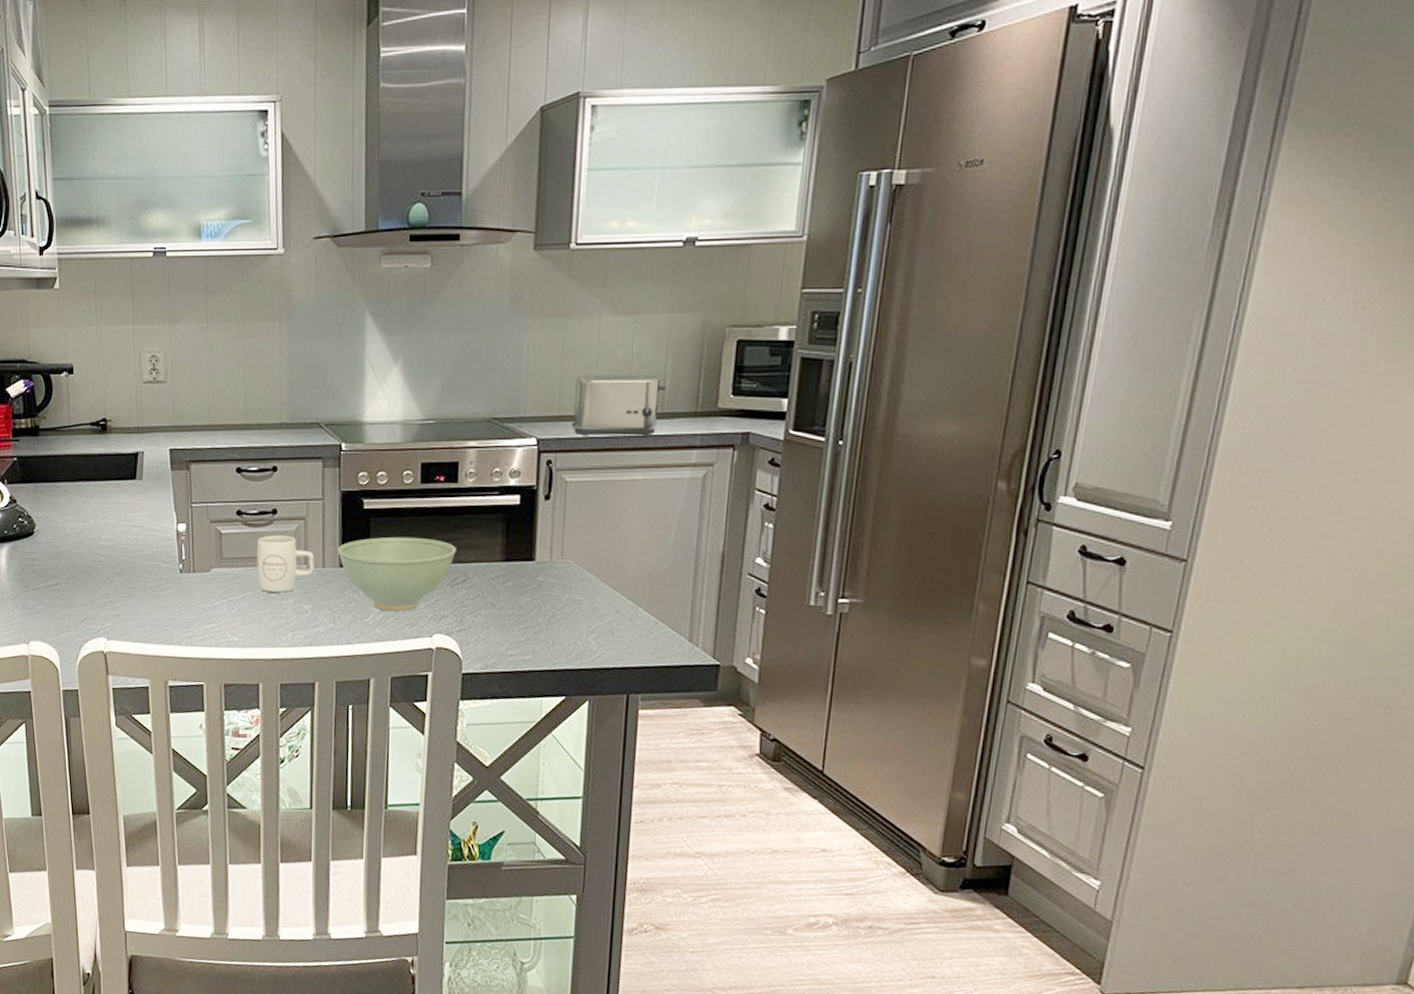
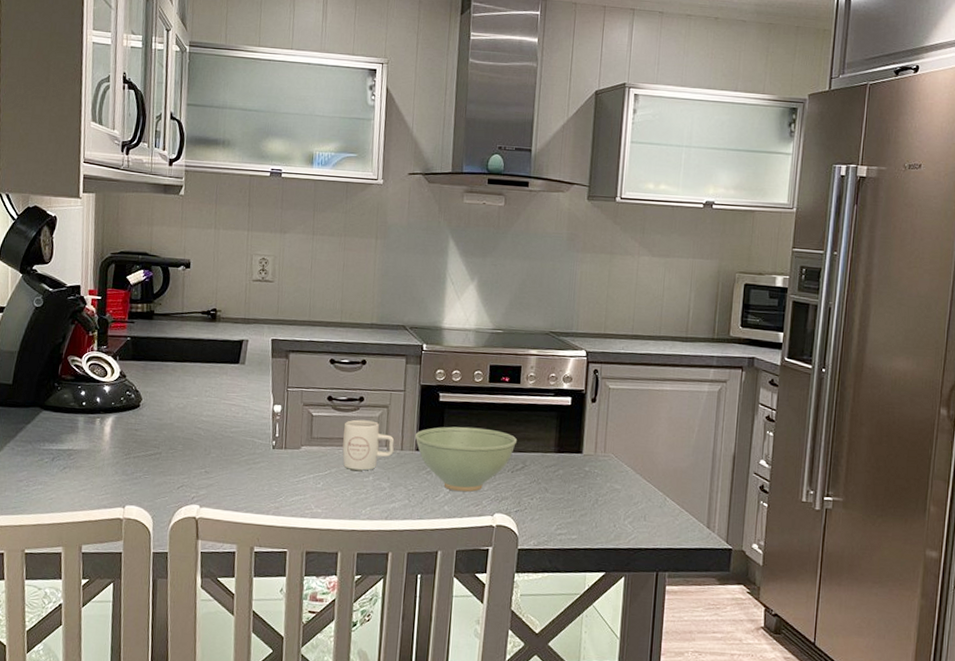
toaster: present [572,374,666,437] -> none [615,301,689,355]

